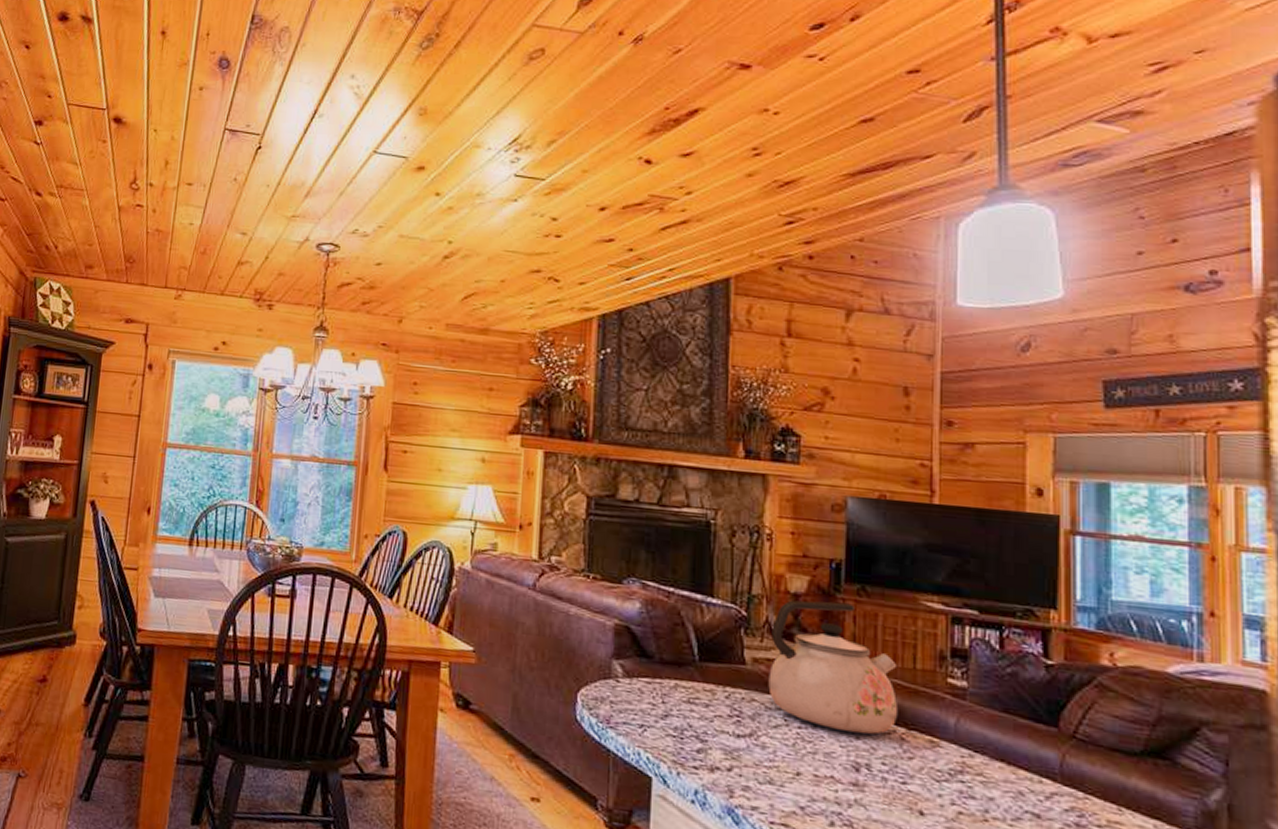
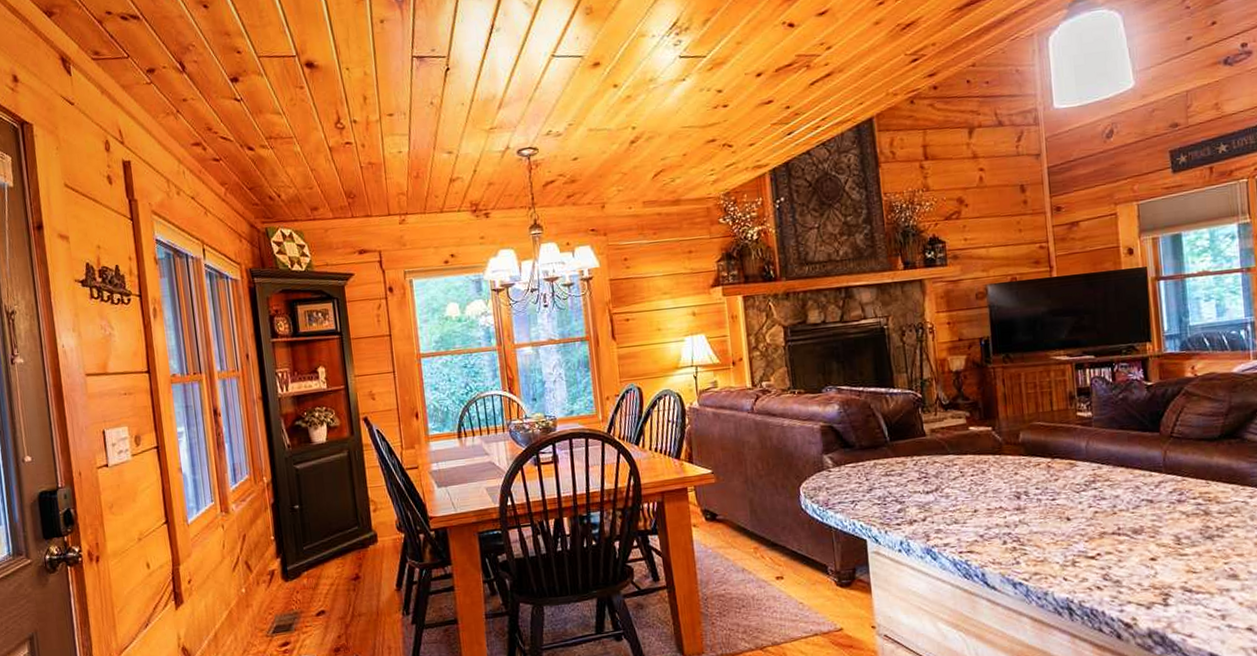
kettle: present [768,600,899,735] -> none [942,370,1044,471]

